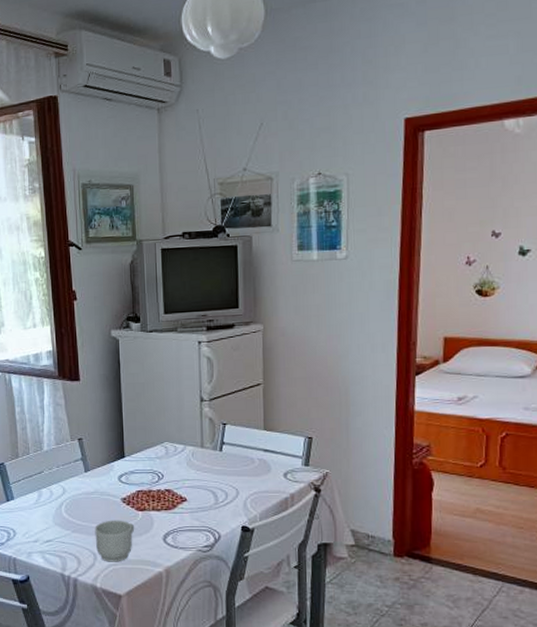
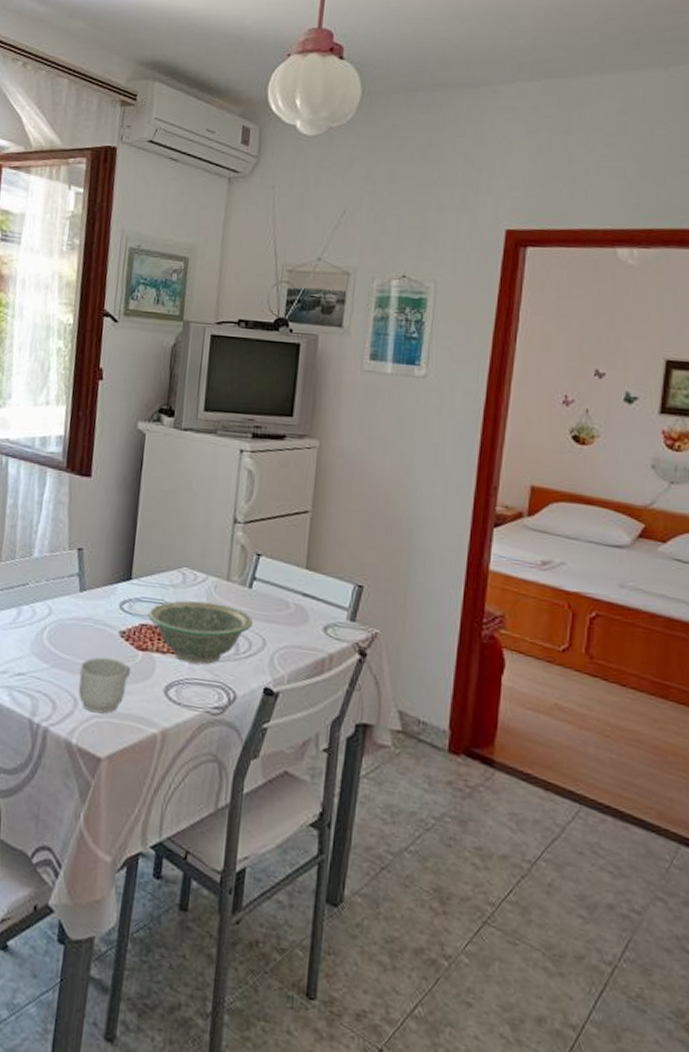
bowl: none [142,467,227,515] -> present [148,600,254,665]

